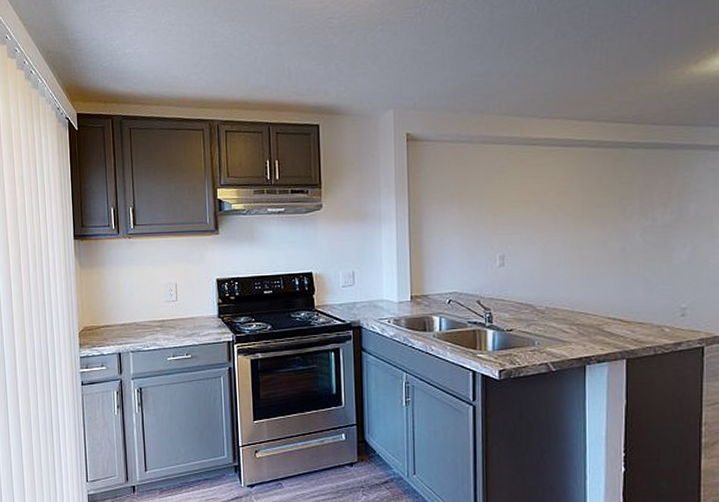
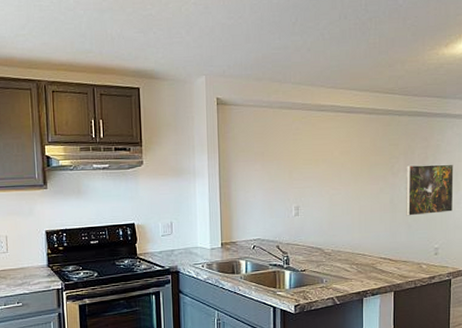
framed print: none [642,205,707,269] -> present [406,164,454,216]

